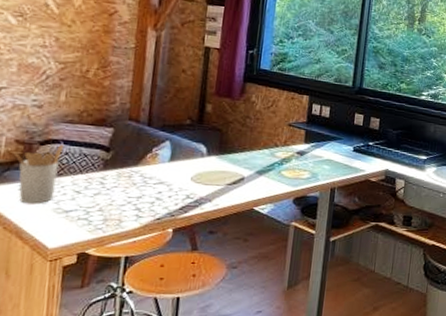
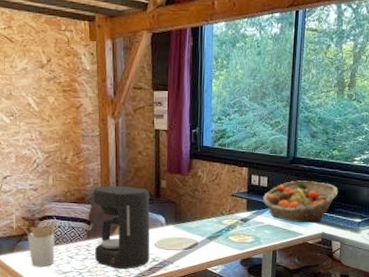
coffee maker: none [110,107,191,208] -> present [92,186,150,270]
fruit basket: none [323,112,404,159] -> present [263,180,338,223]

